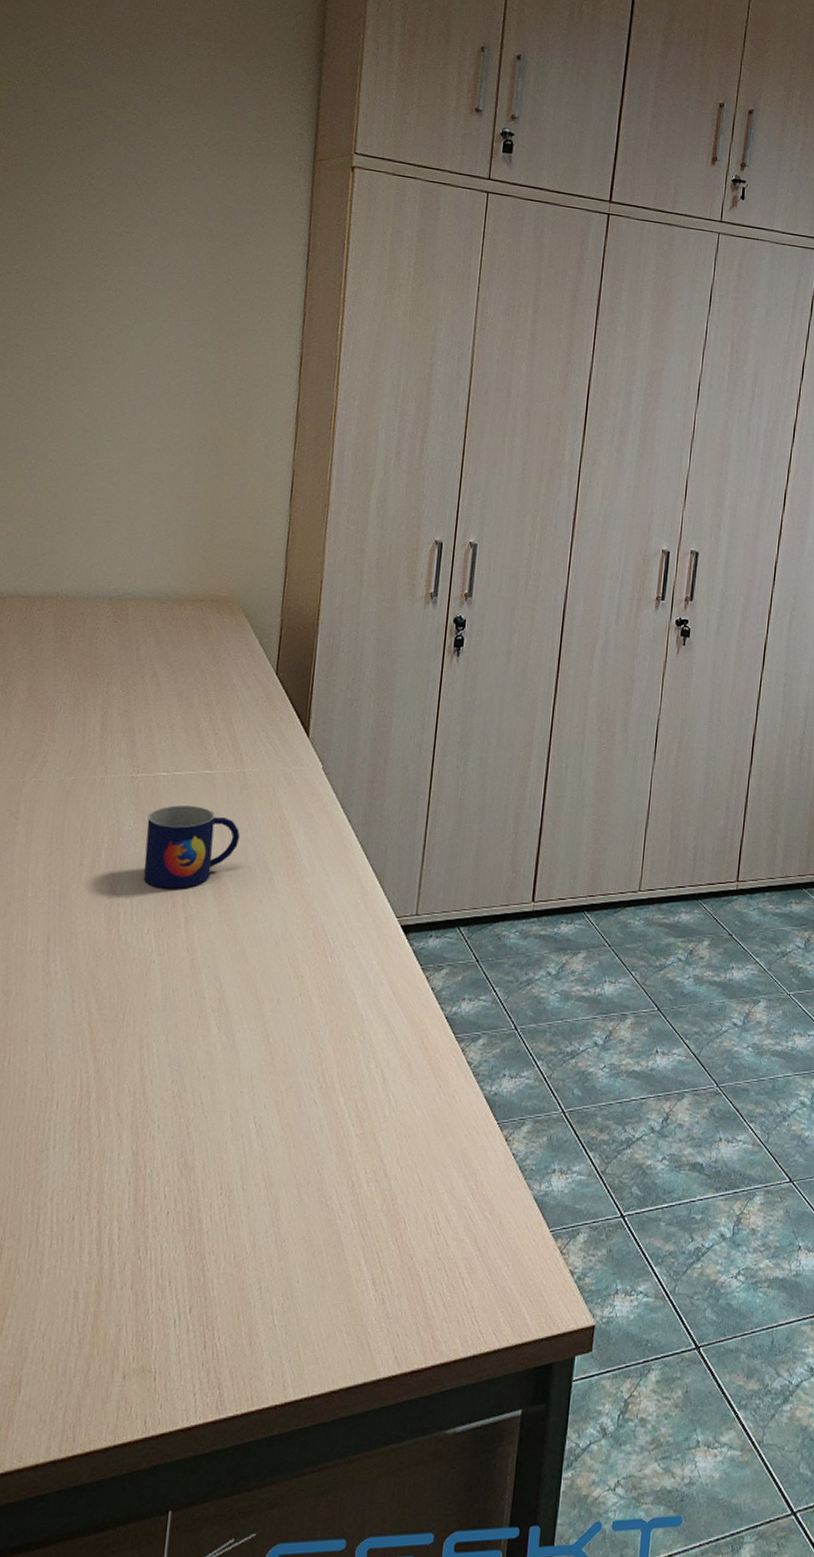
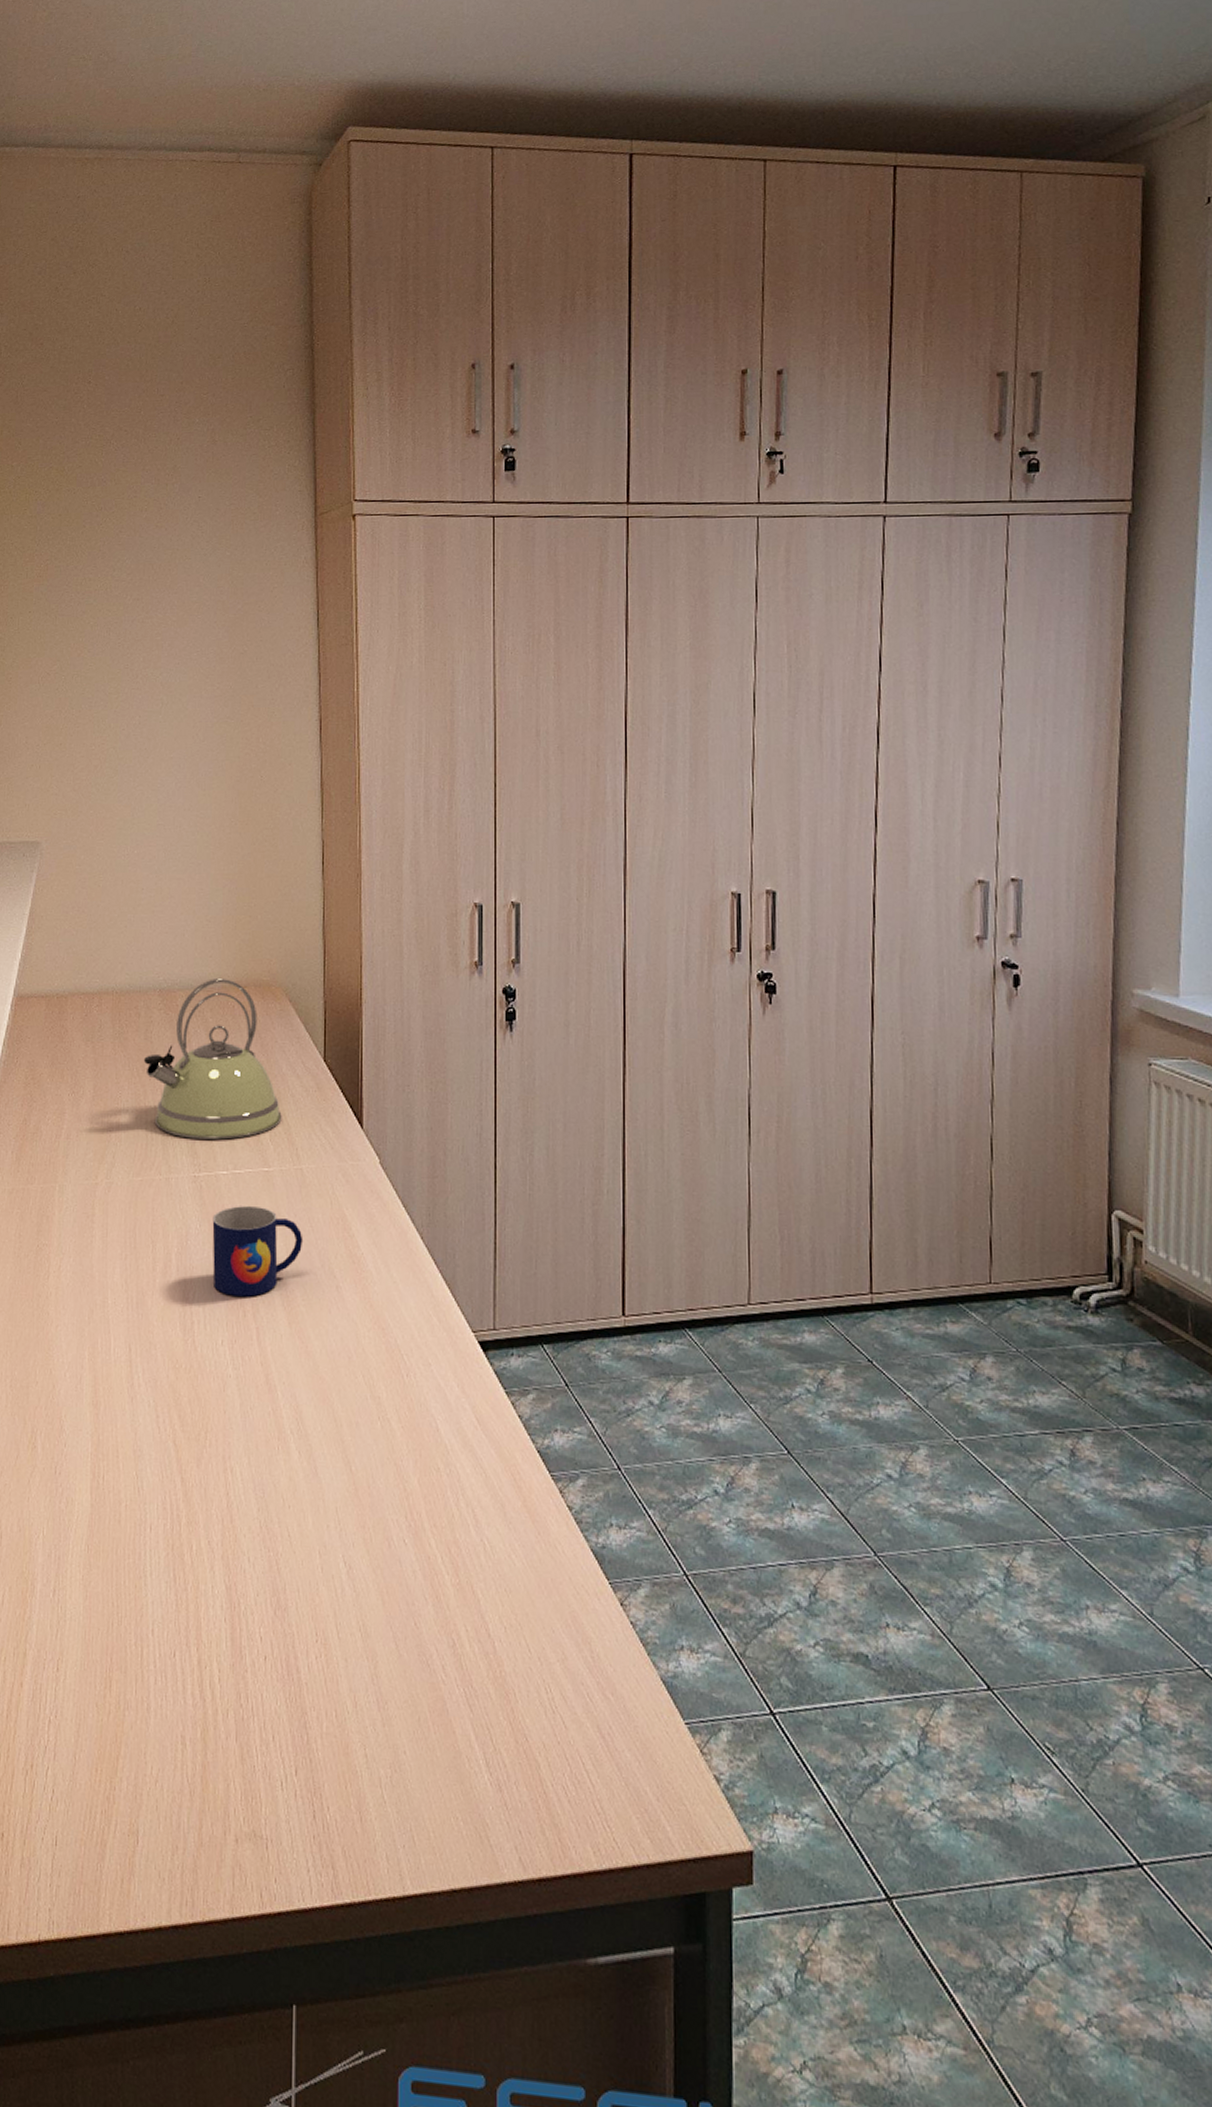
kettle: none [85,591,229,743] -> present [143,979,282,1140]

